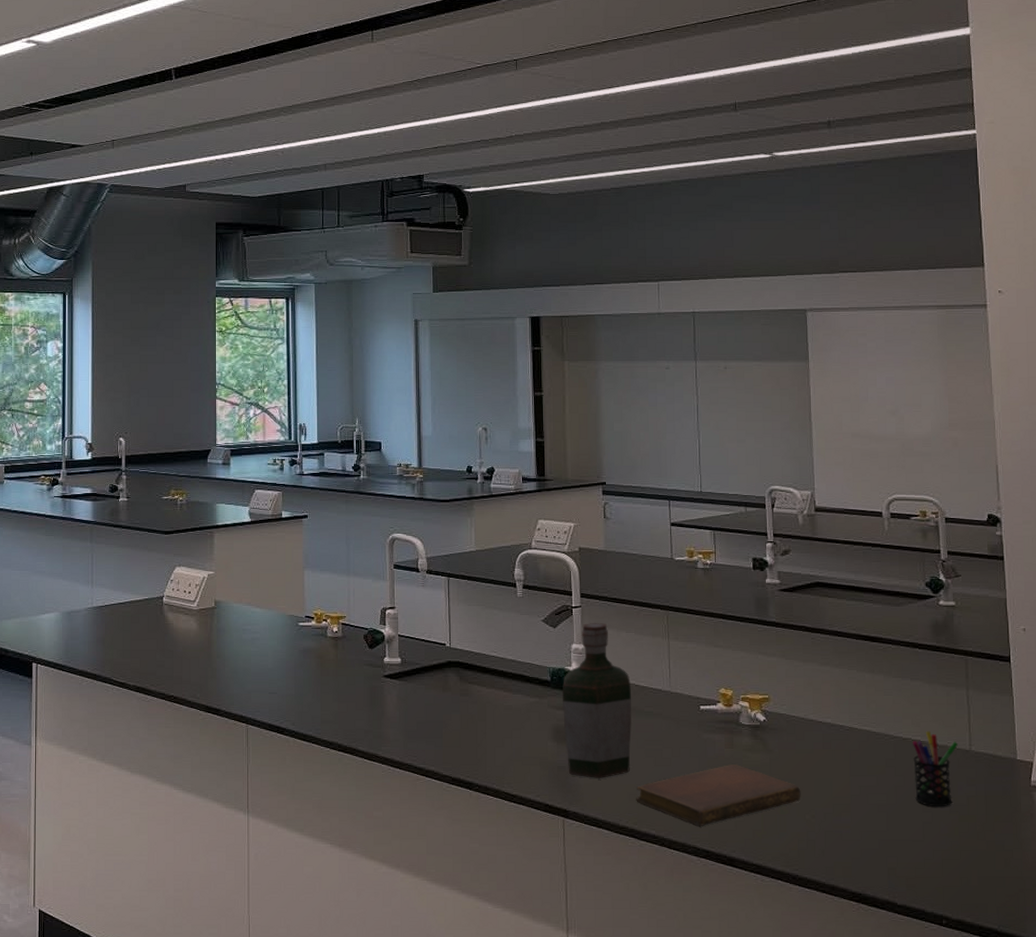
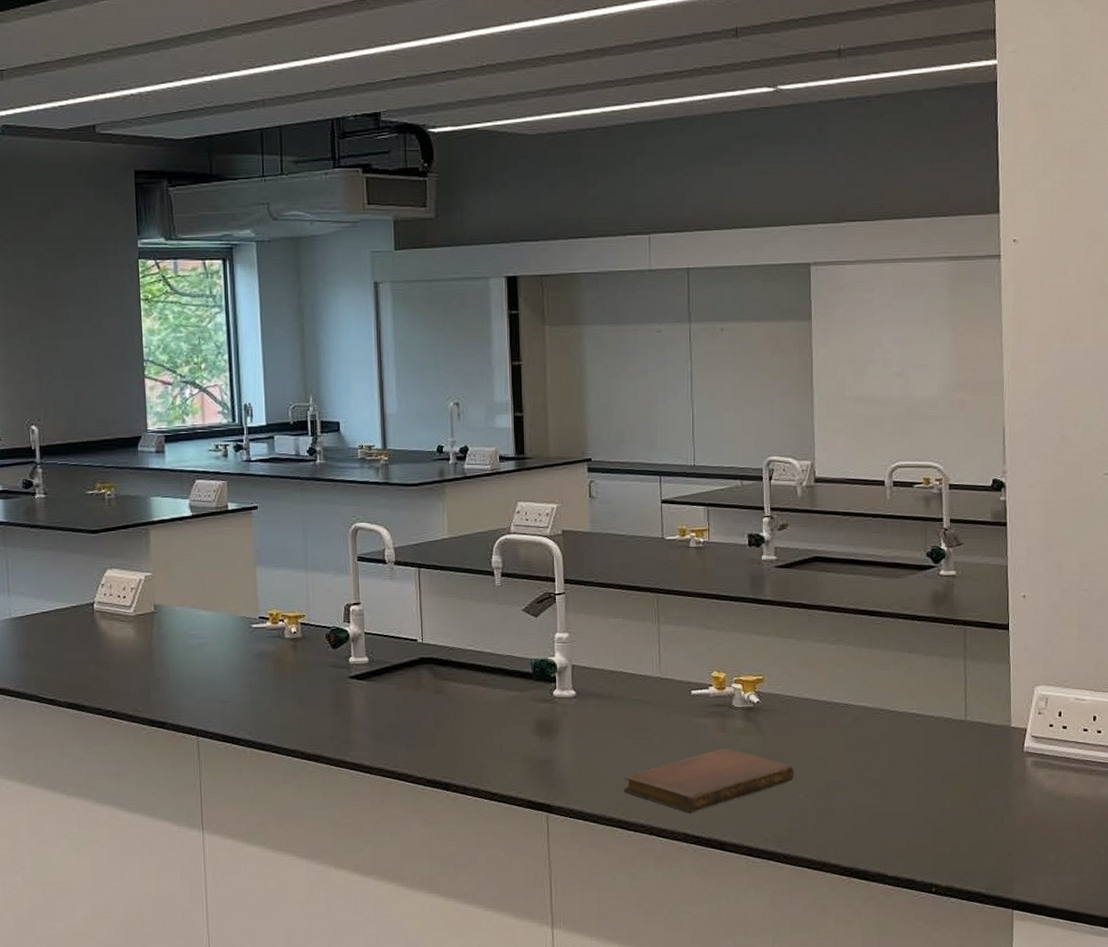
bottle: present [562,623,632,778] -> none [544,609,620,771]
pen holder: present [912,731,958,807] -> none [907,703,953,779]

